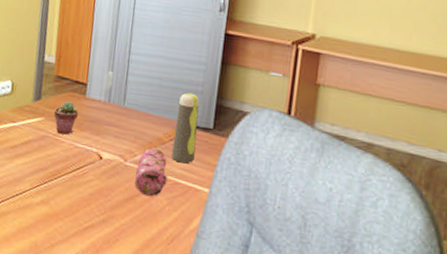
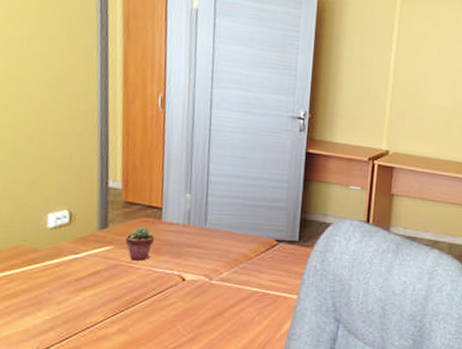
pencil case: present [135,148,168,197] -> none [222,264,256,310]
water bottle: present [171,92,200,164] -> none [259,209,284,275]

